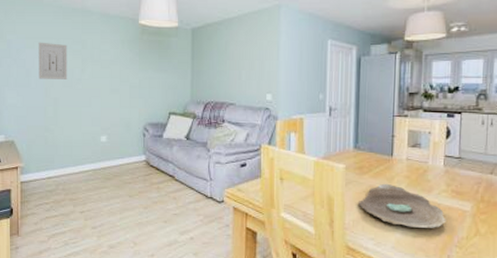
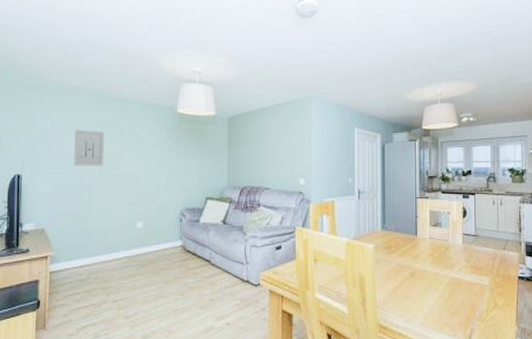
decorative bowl: present [359,183,446,228] -> none [388,261,468,303]

